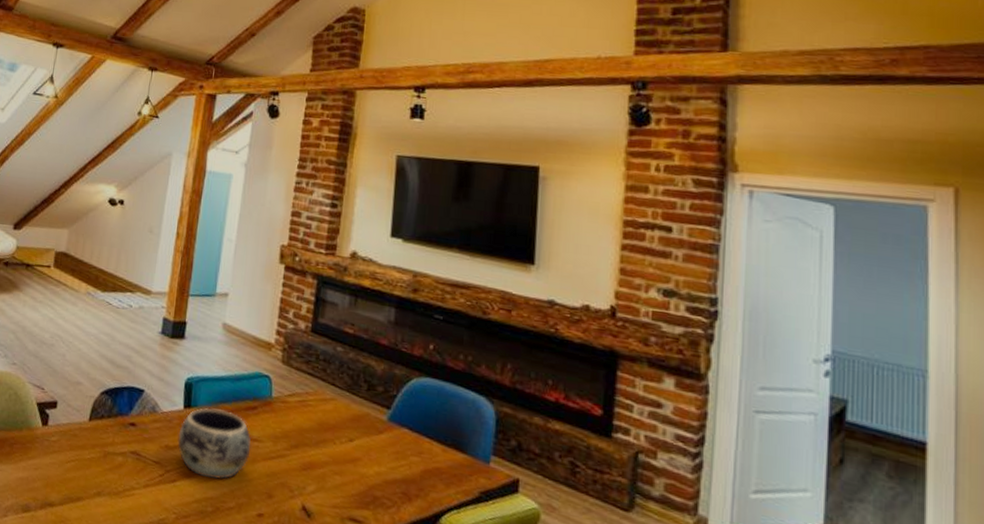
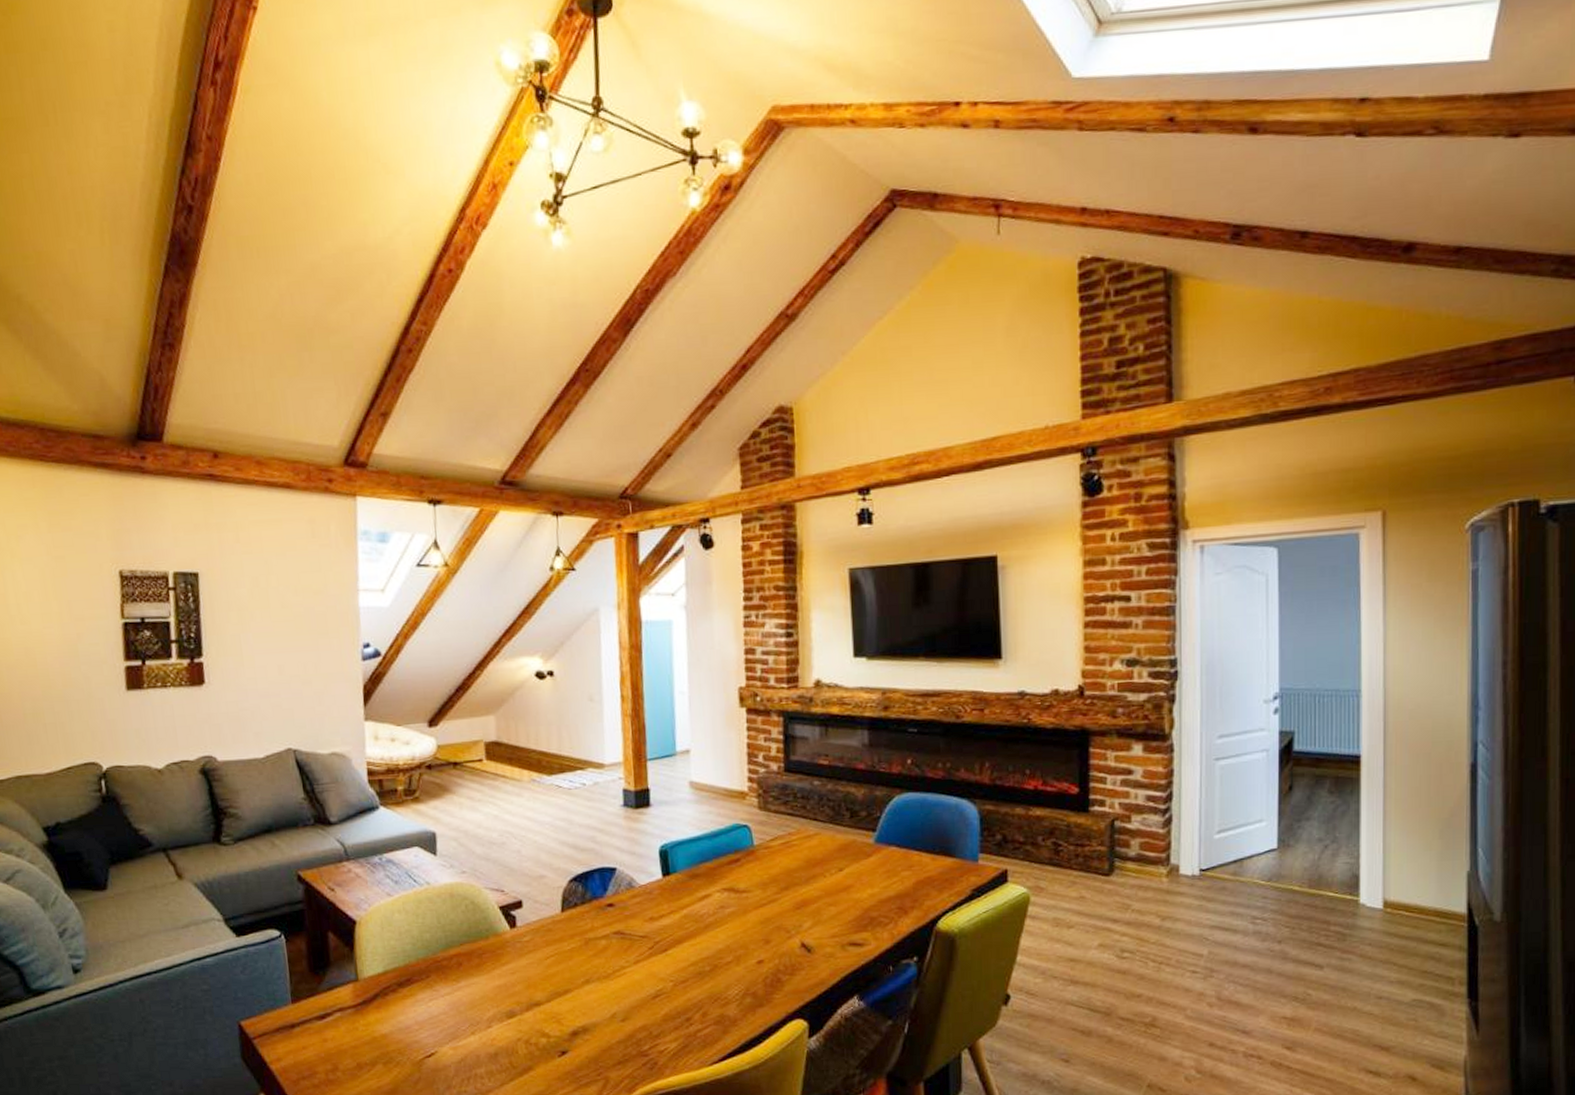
decorative bowl: present [177,407,251,479] -> none [661,869,741,939]

